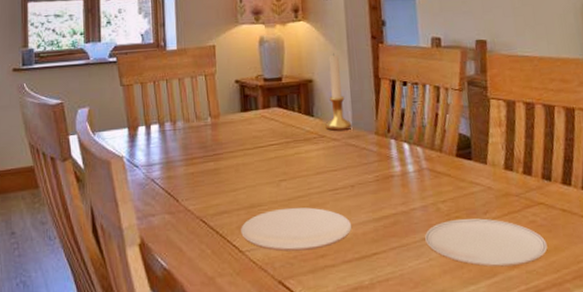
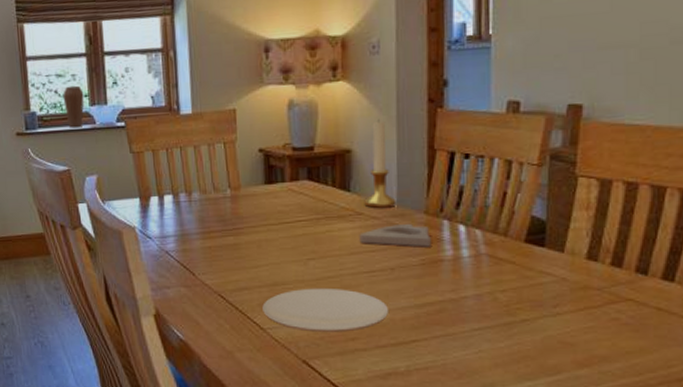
vase: none [60,24,80,64] -> present [63,85,84,128]
napkin holder: none [323,143,383,165] -> present [359,223,431,247]
plate: present [425,218,548,267] -> none [476,310,630,365]

